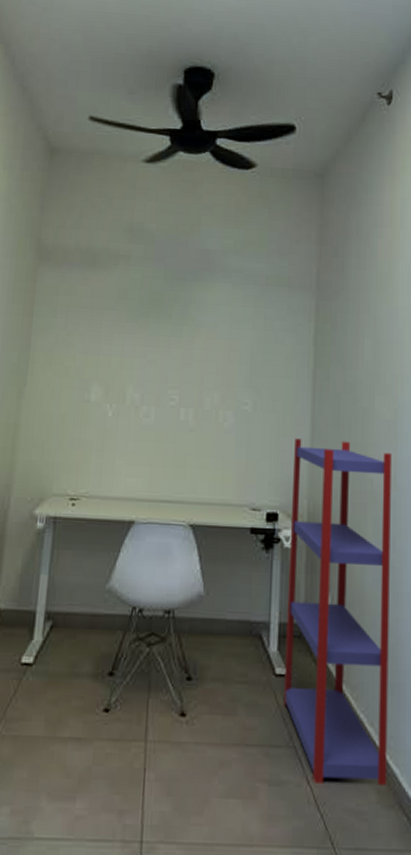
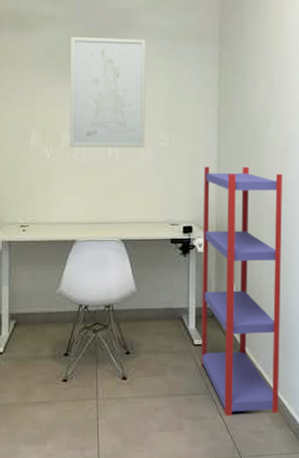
wall art: none [136,277,231,412] -> present [70,36,146,148]

